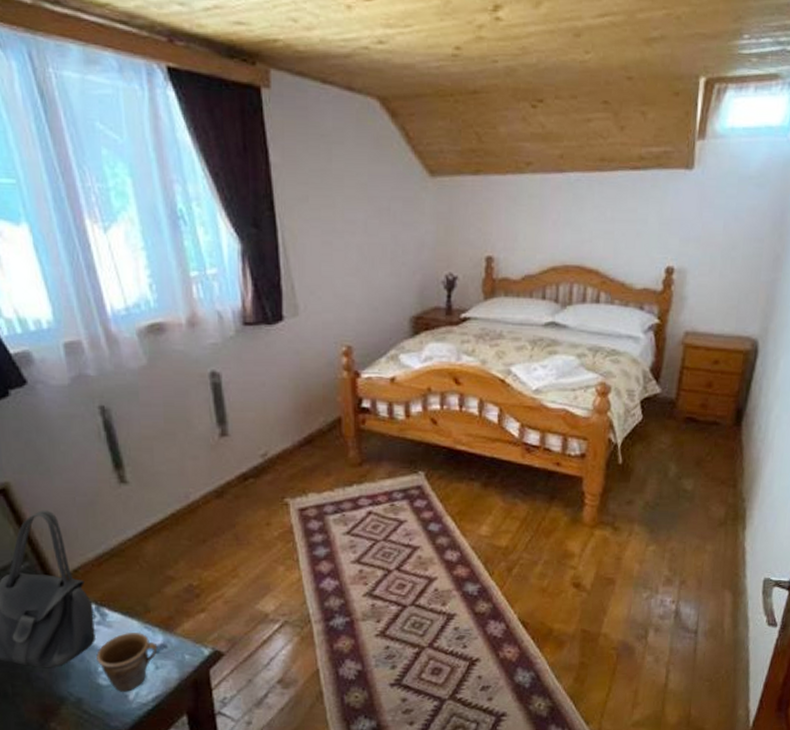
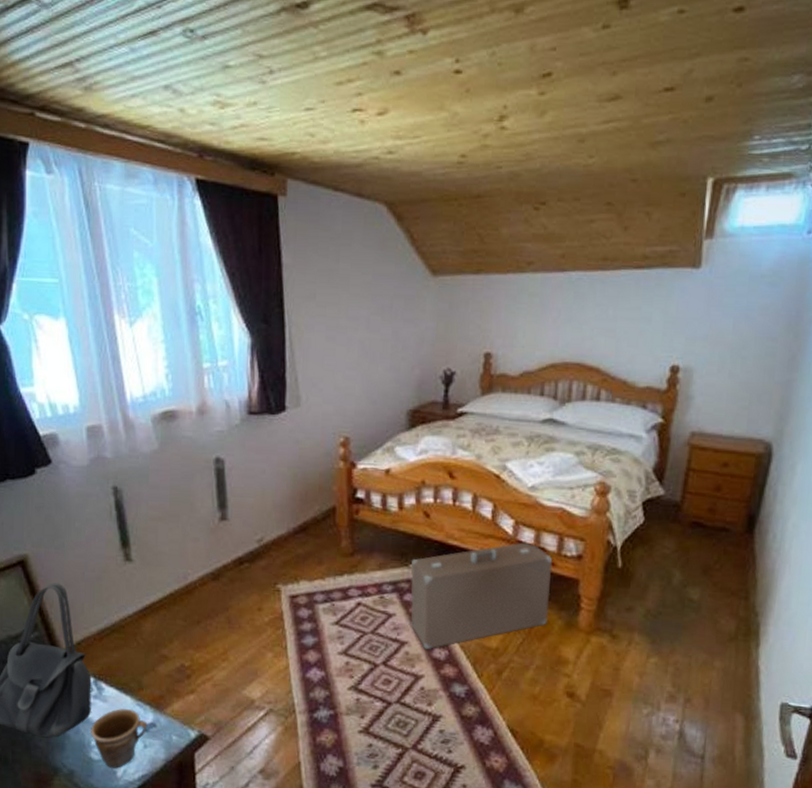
suitcase: none [421,443,557,553] -> present [411,541,552,650]

